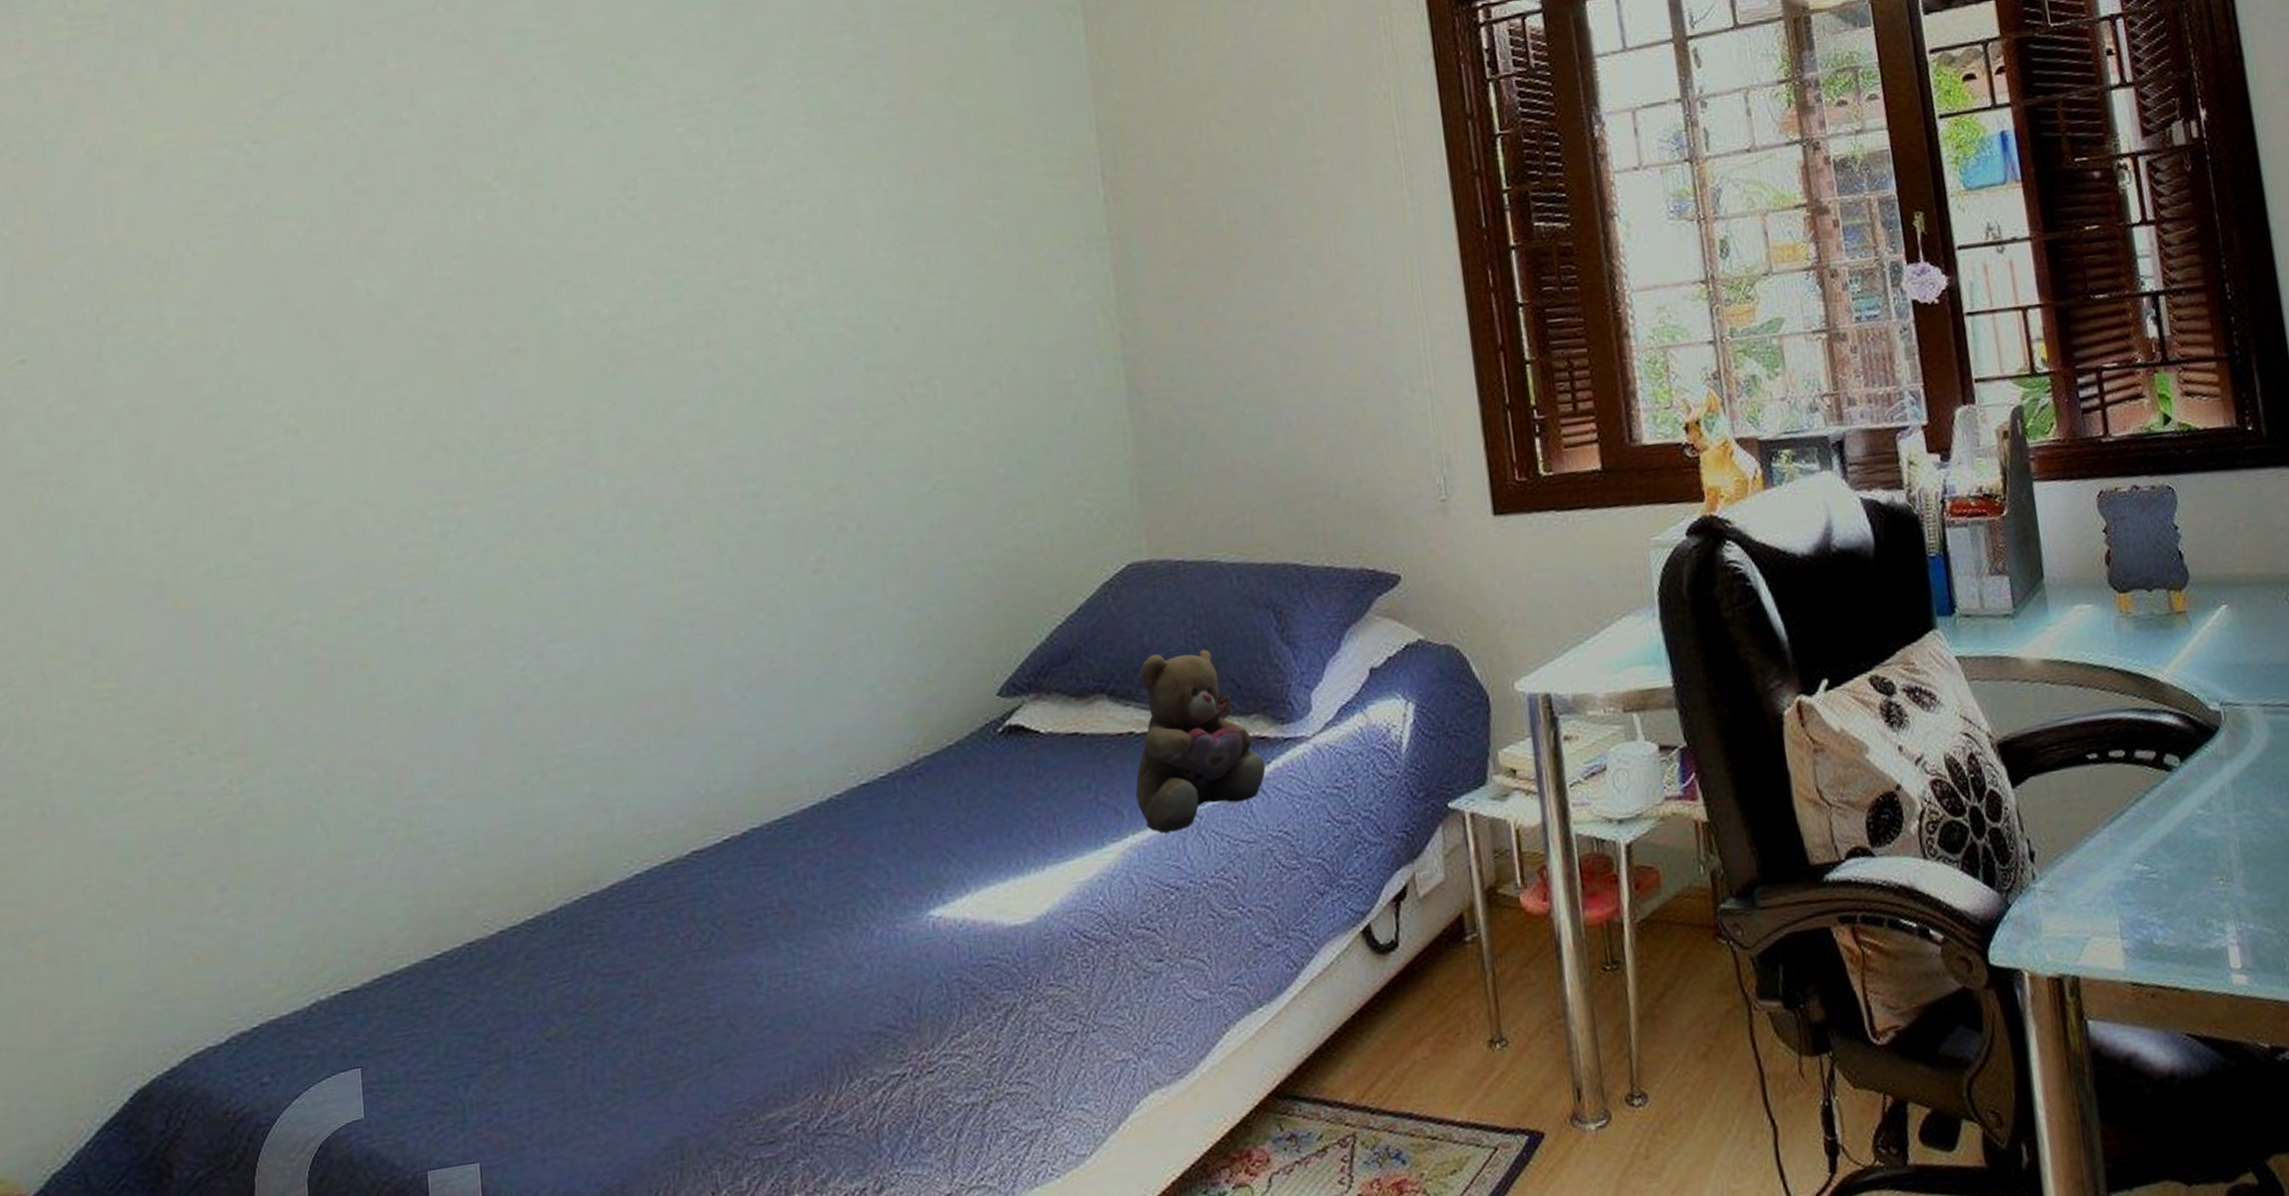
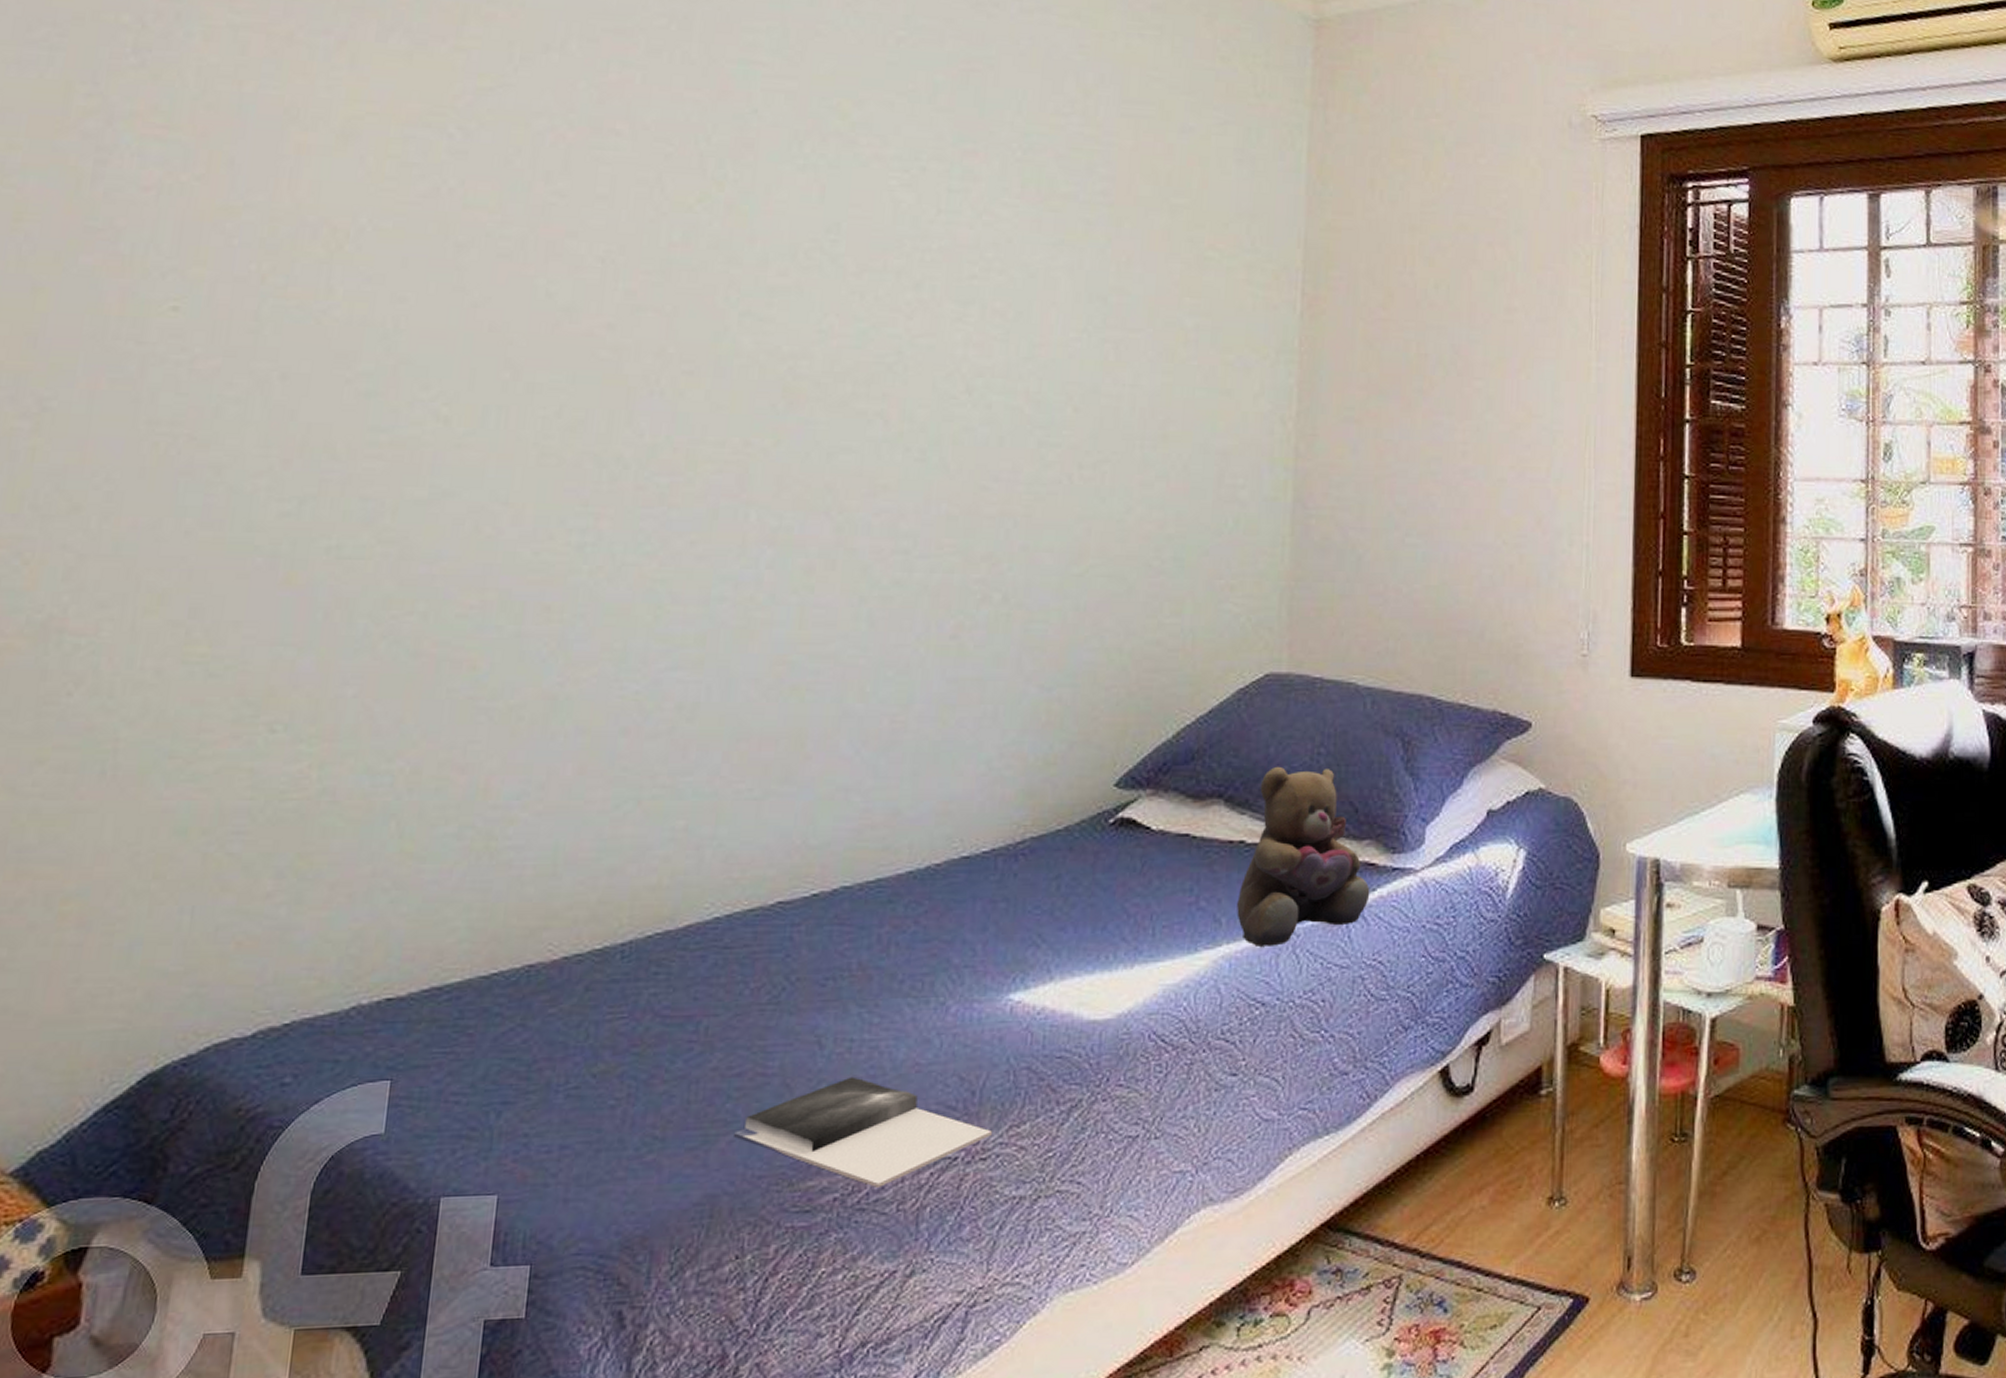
book: none [689,1009,936,1112] -> present [732,1076,993,1187]

